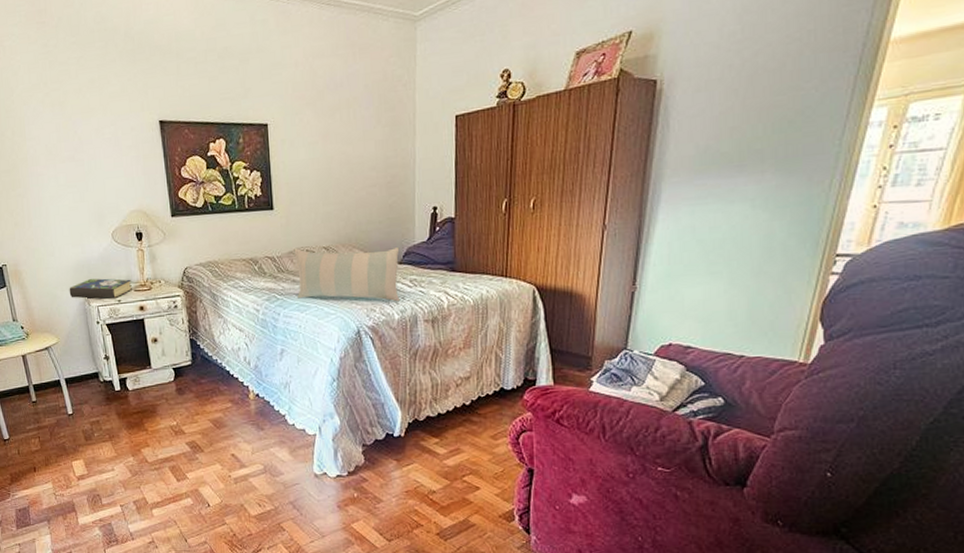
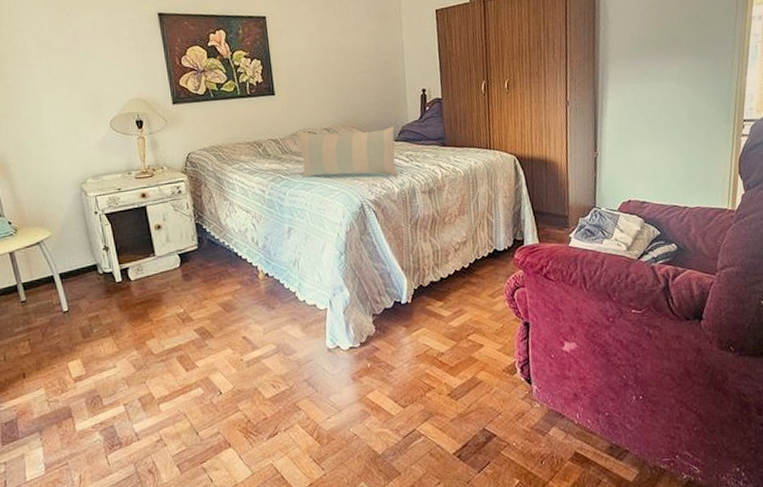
book: present [69,278,132,300] -> none [63,167,133,189]

